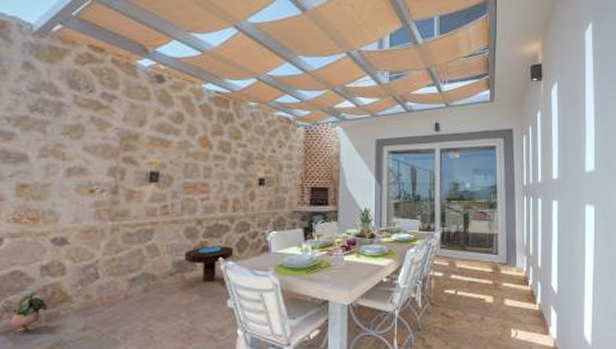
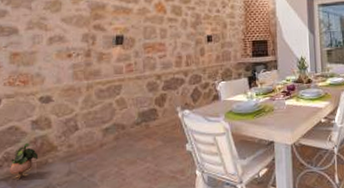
side table: present [184,246,234,283] -> none [147,96,189,130]

